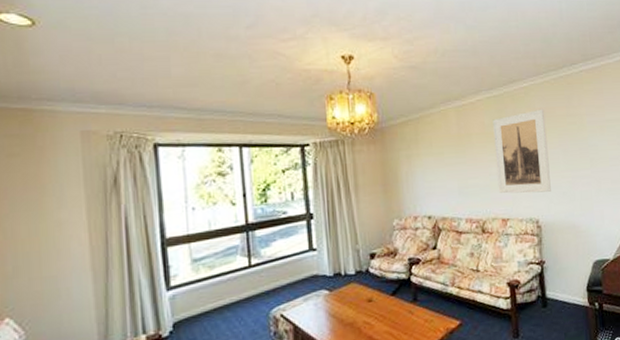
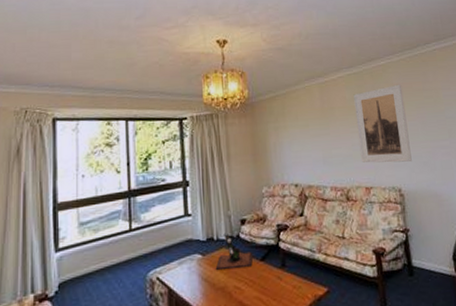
plant: none [343,267,384,306] -> present [215,232,253,270]

